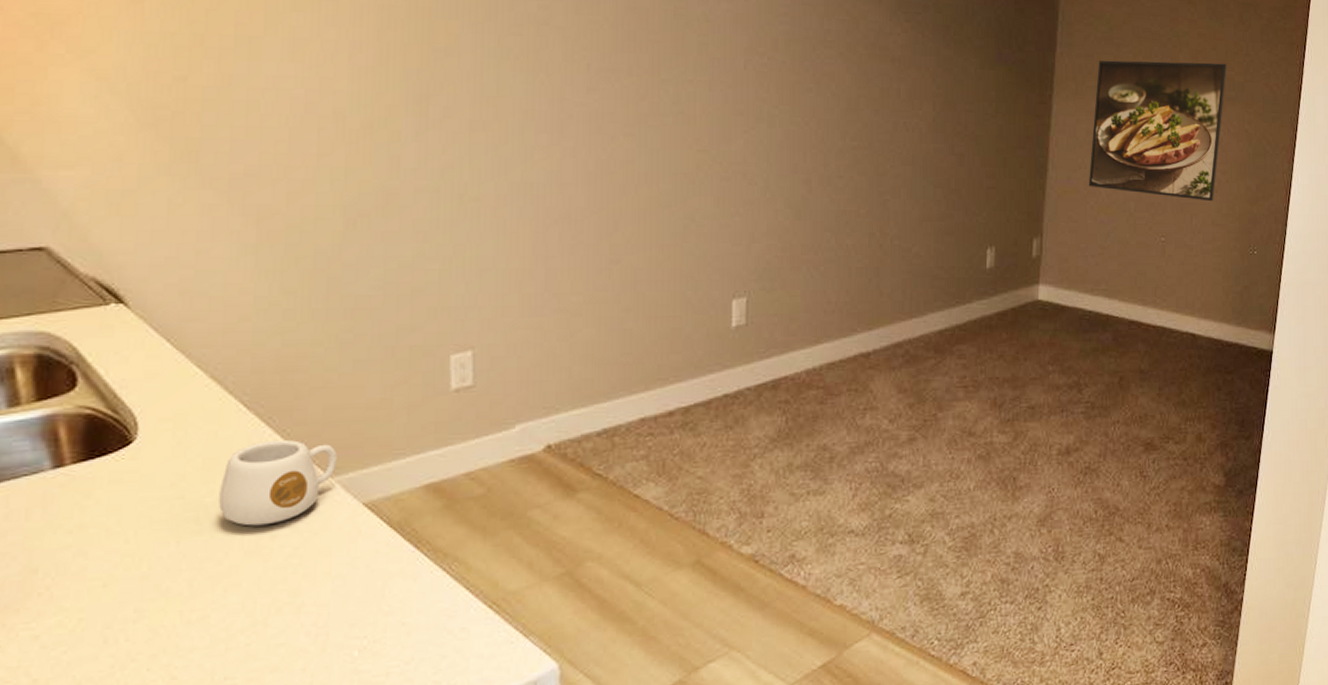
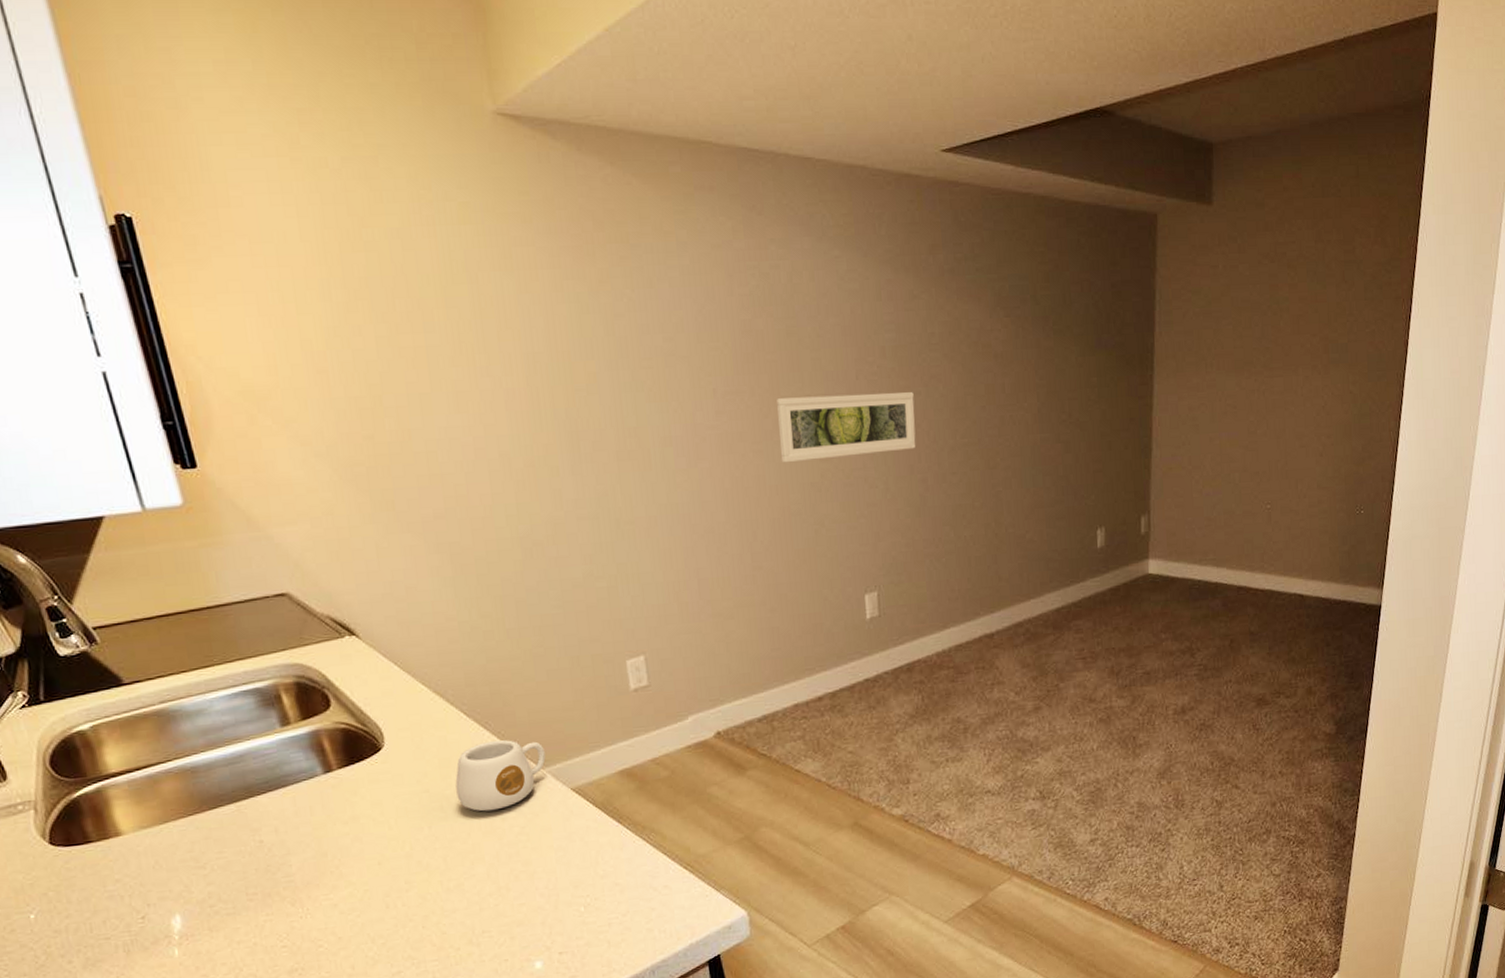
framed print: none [654,81,804,150] -> present [777,392,916,463]
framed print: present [1088,60,1227,202] -> none [1192,326,1330,466]

